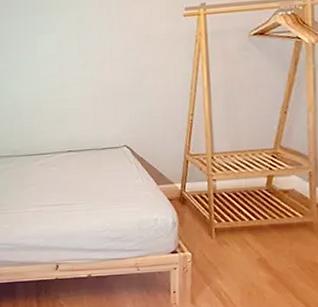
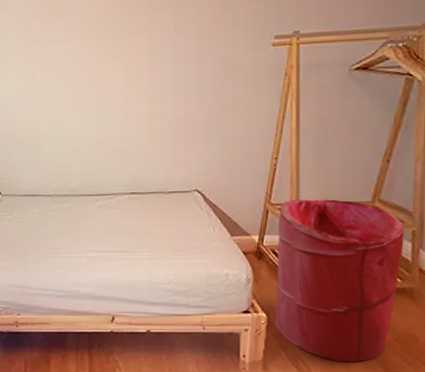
laundry hamper: none [196,148,303,291] -> present [275,199,405,363]

